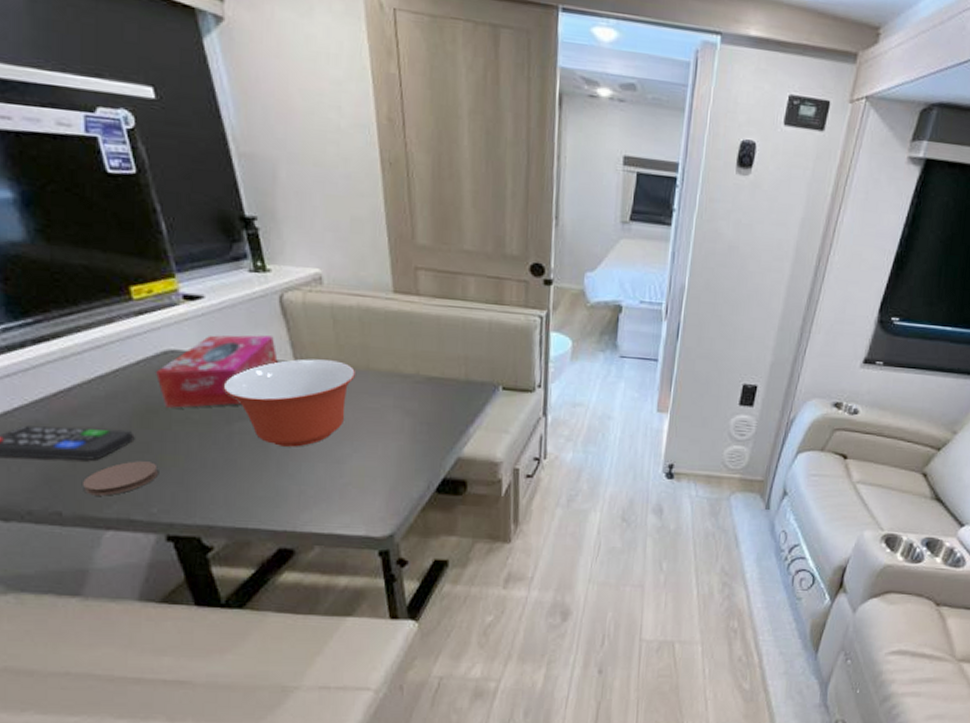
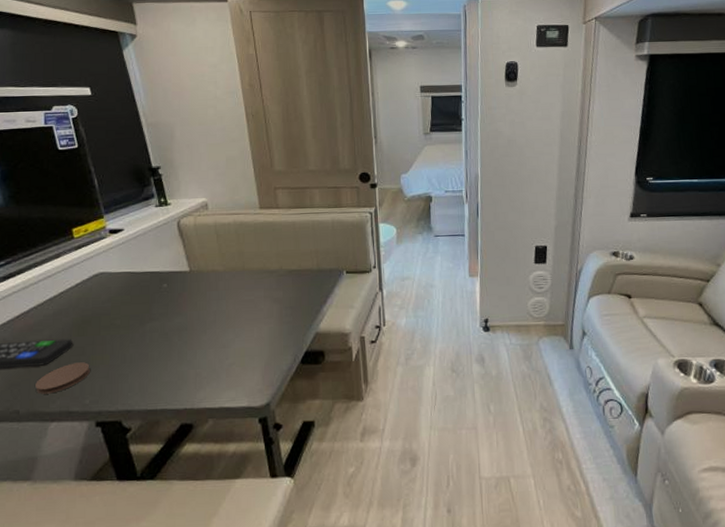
tissue box: present [156,335,278,408] -> none [90,253,177,318]
mixing bowl: present [223,358,356,447] -> none [137,266,235,339]

